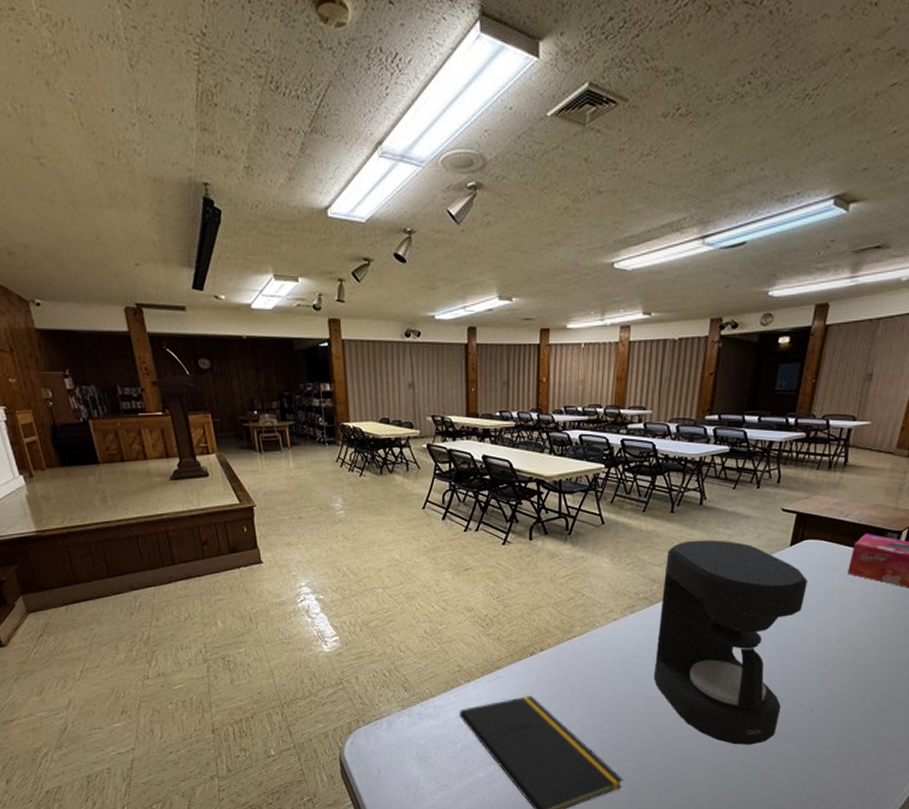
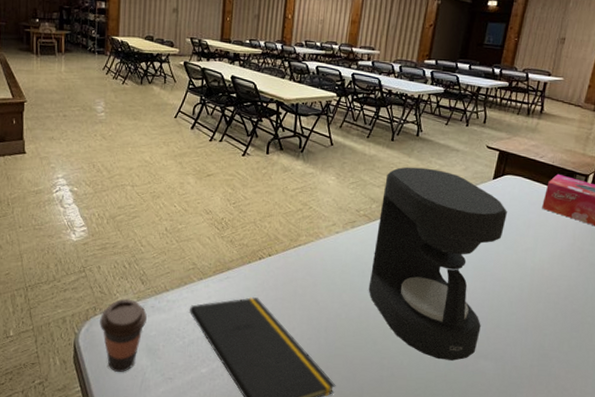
coffee cup: none [364,708,414,783] -> present [100,298,147,372]

